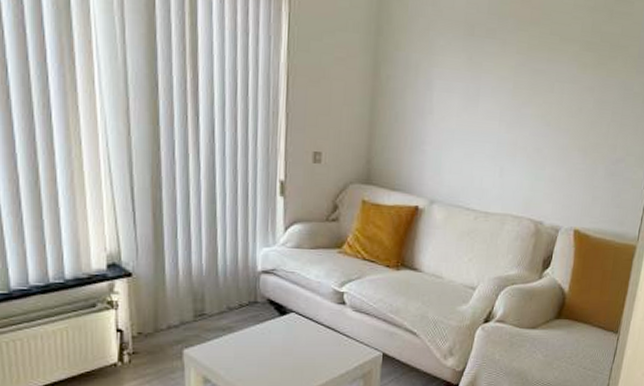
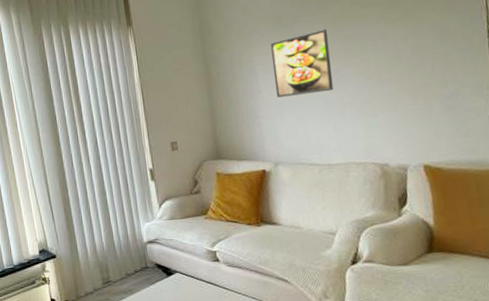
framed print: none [449,54,519,130] -> present [271,28,334,98]

